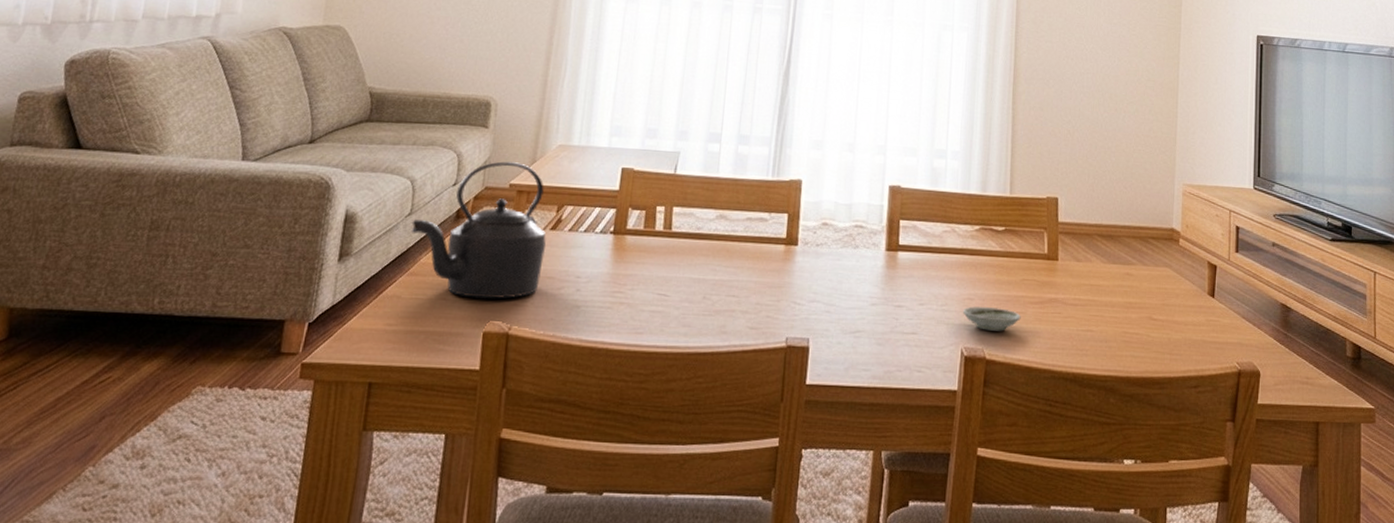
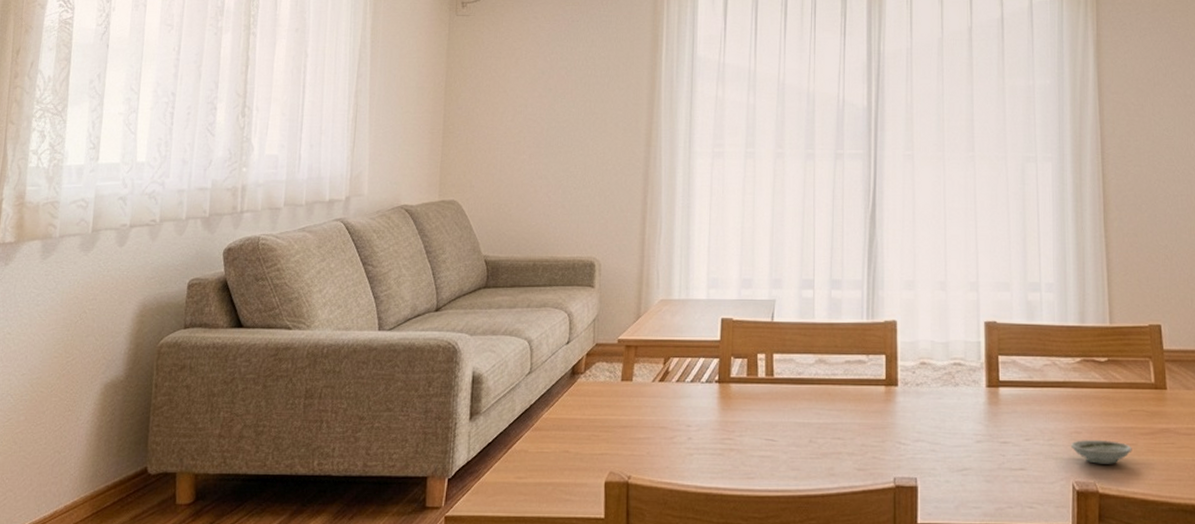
kettle: present [410,161,546,299] -> none [532,317,656,450]

